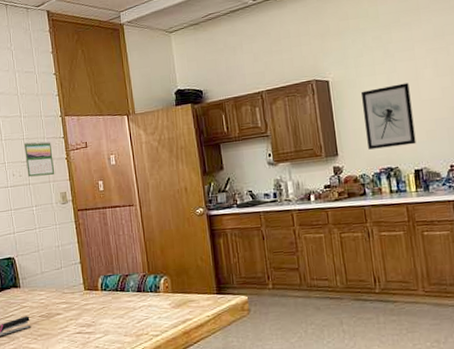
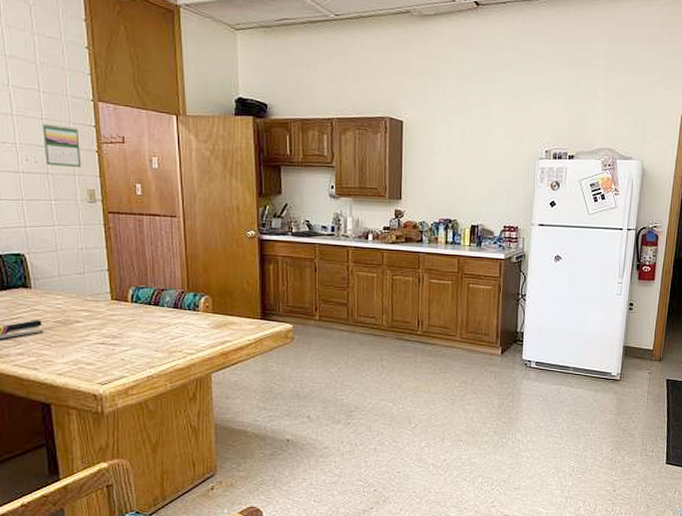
wall art: present [361,83,417,150] -> none [432,138,480,201]

